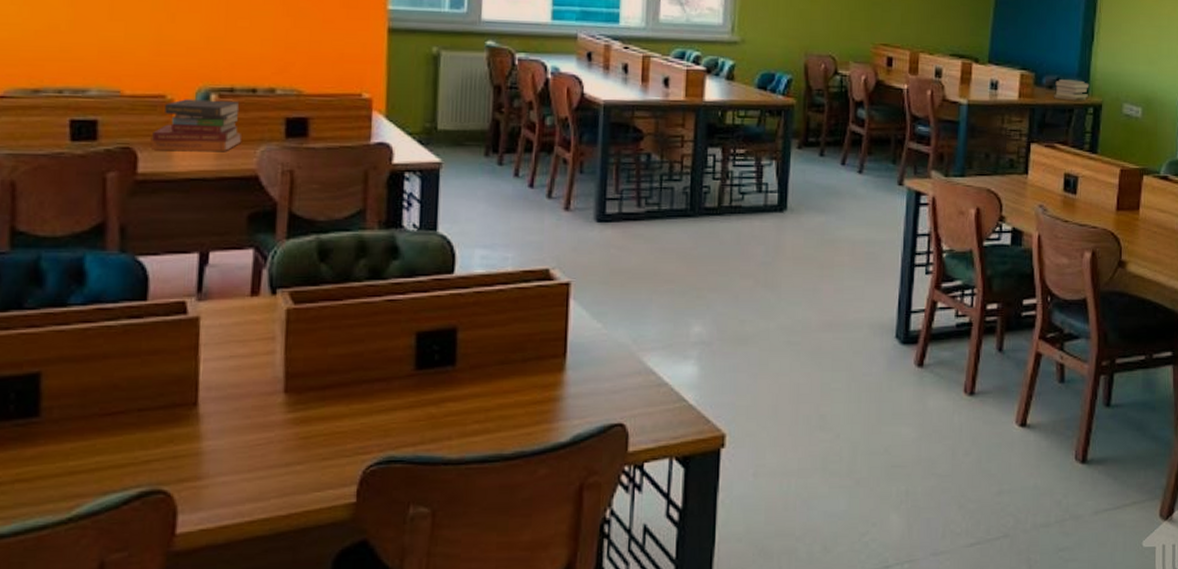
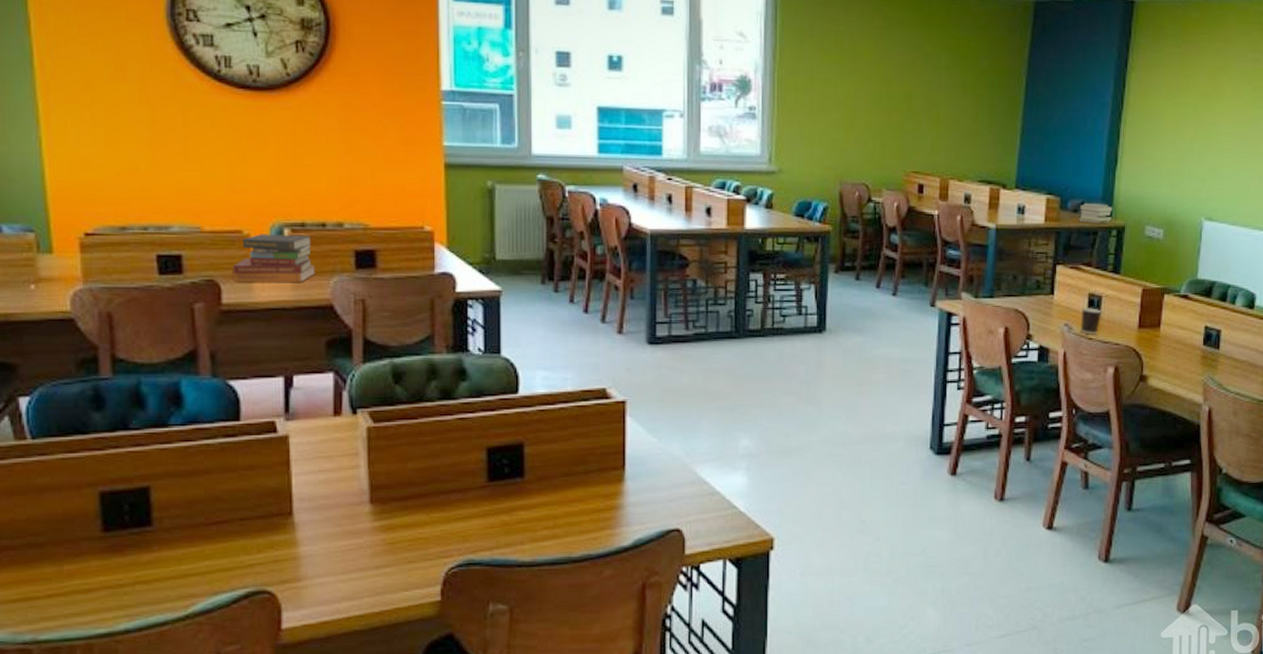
mug: none [1056,188,1079,217] -> present [1080,308,1102,335]

